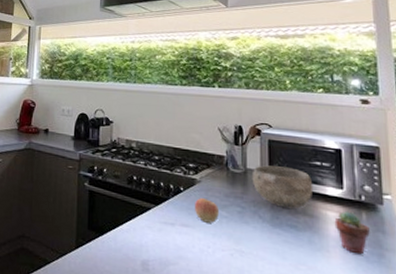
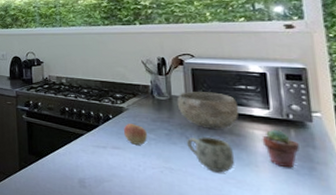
mug: none [260,216,307,258] -> present [187,137,235,173]

